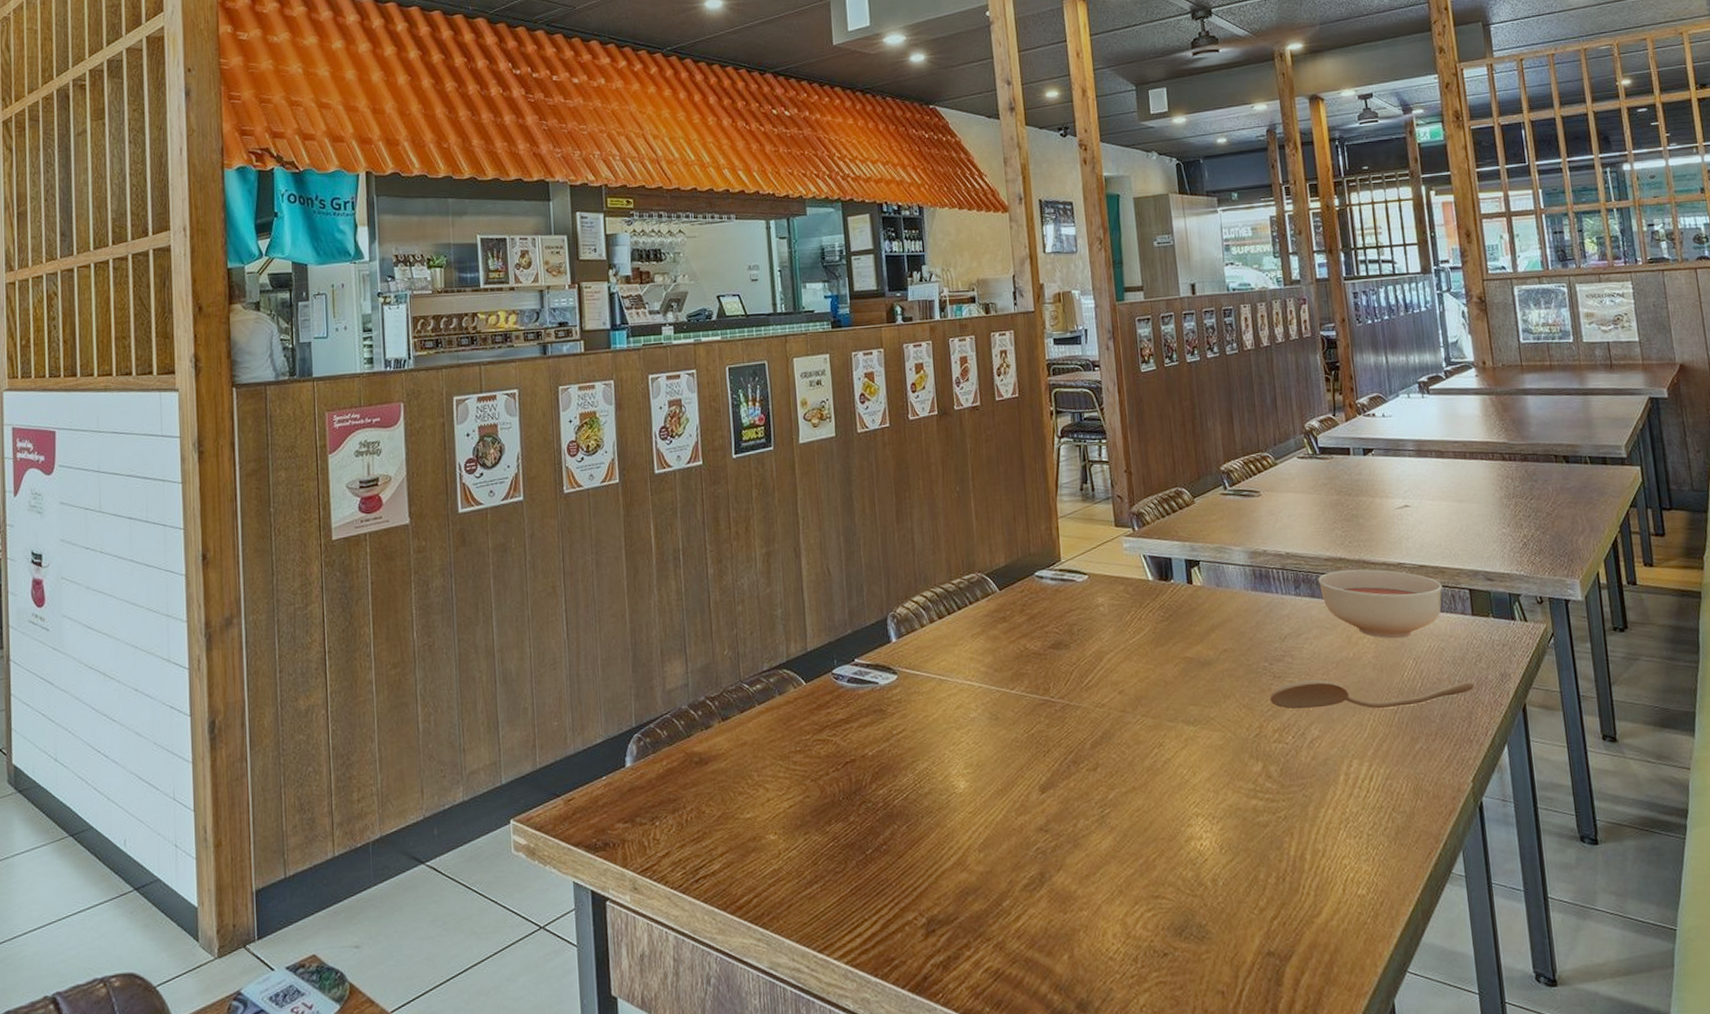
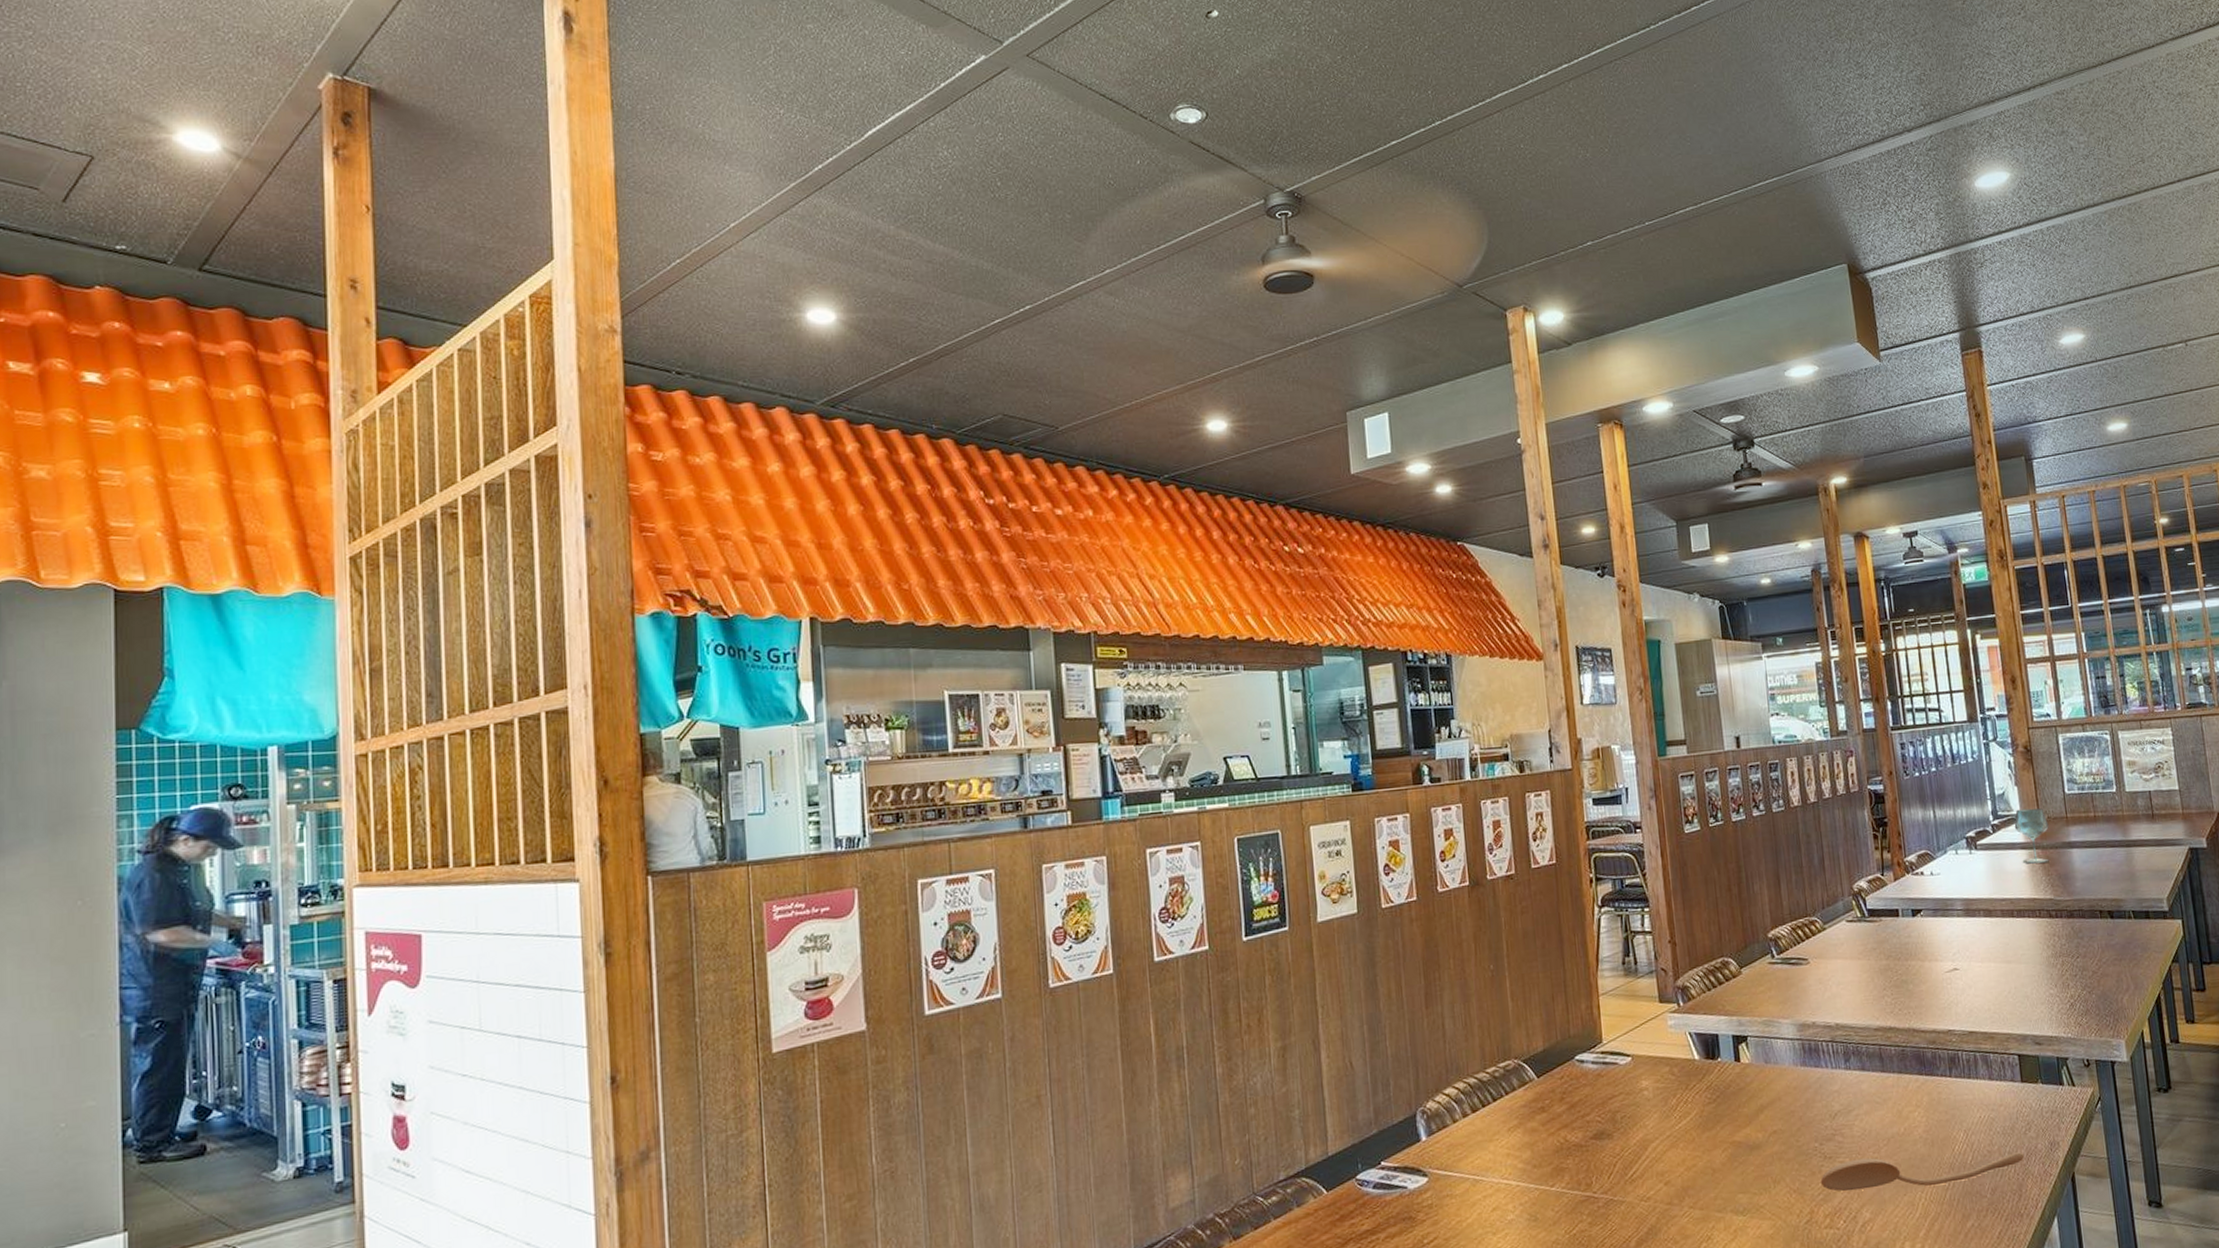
bowl: present [1318,569,1443,639] -> none [1868,1037,1992,1111]
wine glass: none [1467,356,1503,409] -> present [2014,808,2049,864]

